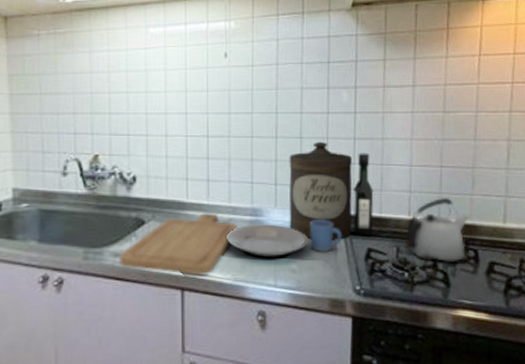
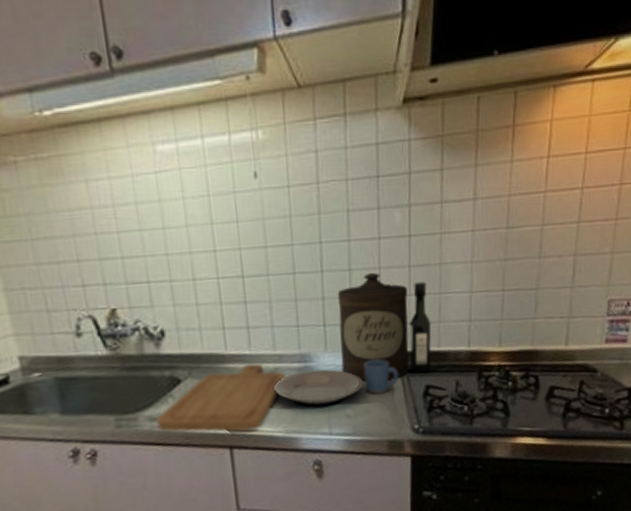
kettle: present [405,197,469,261] -> none [465,323,531,392]

